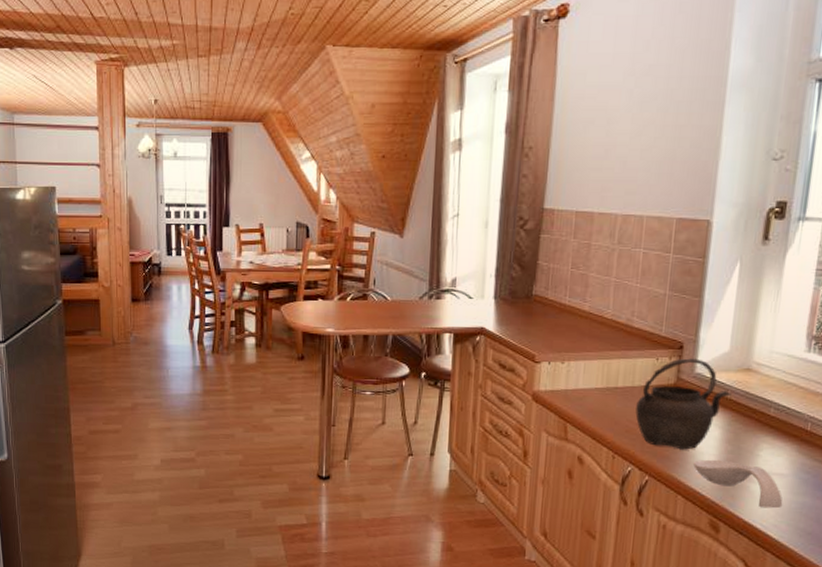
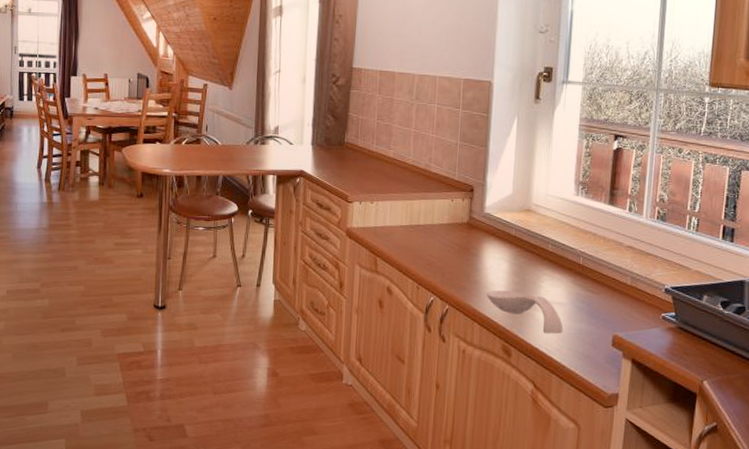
kettle: present [635,358,732,450] -> none [435,200,516,282]

